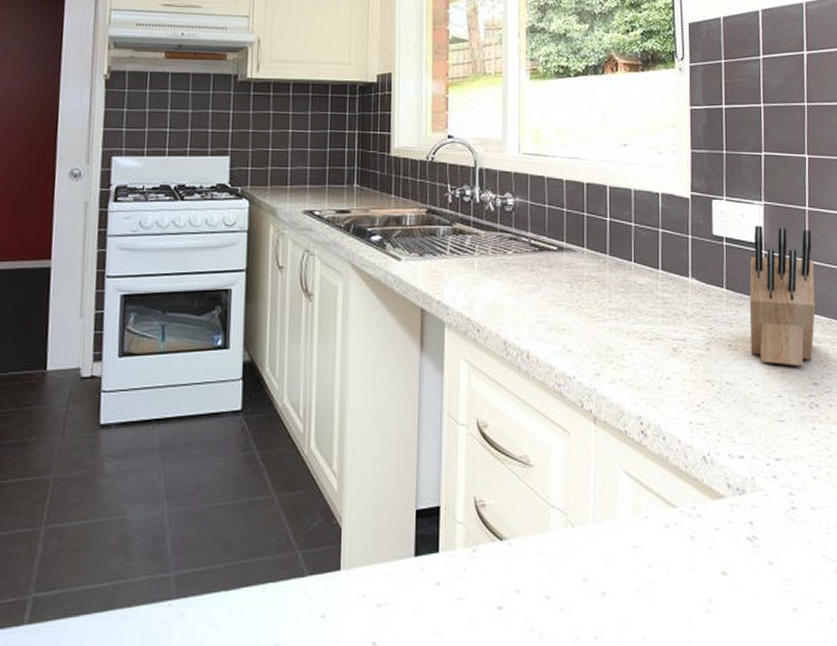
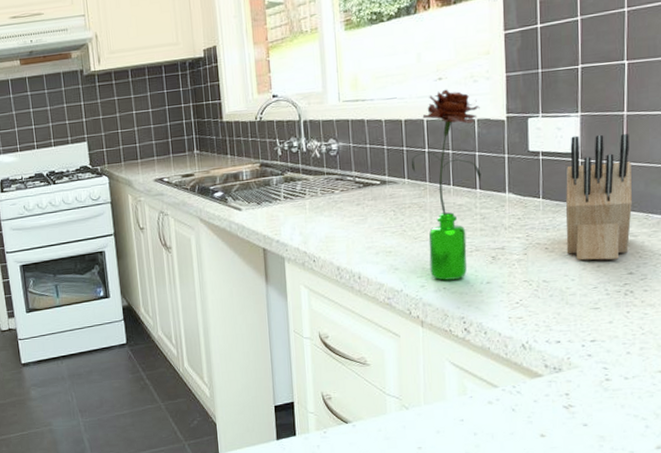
flower: none [592,157,664,370] -> present [412,89,481,281]

